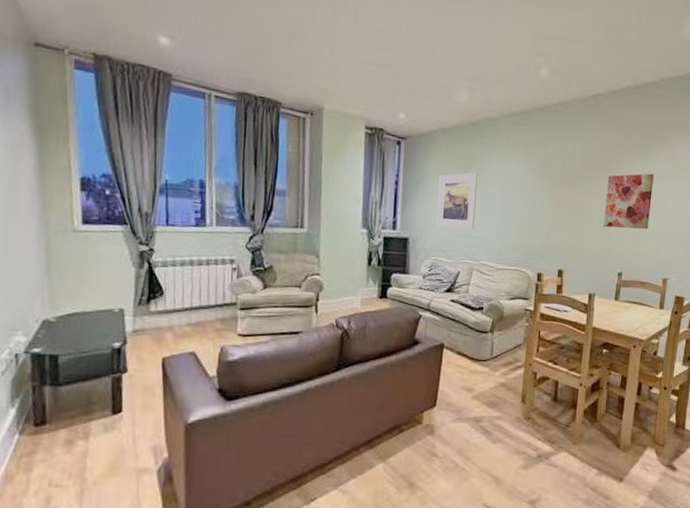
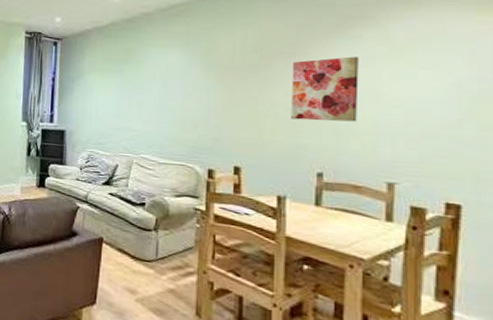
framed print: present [436,173,478,230] -> none [92,67,134,123]

